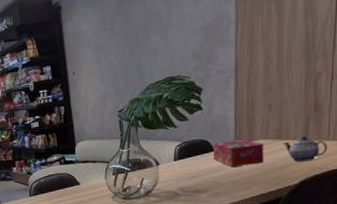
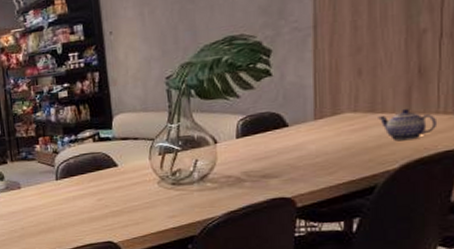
tissue box: present [213,139,264,167] -> none [287,112,353,146]

